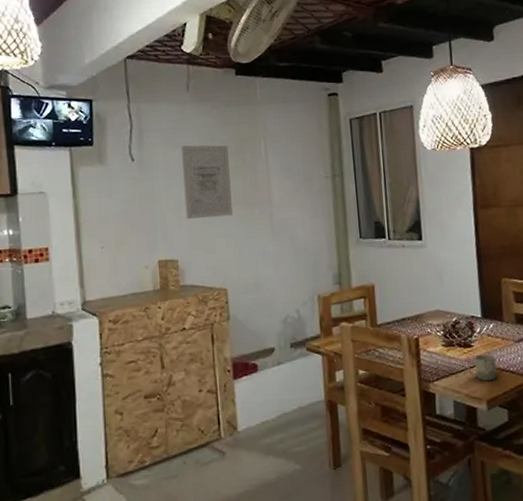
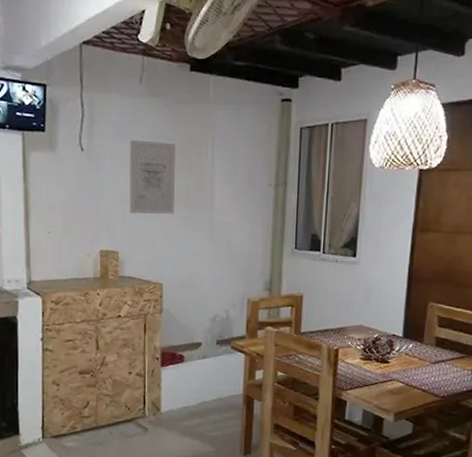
cup: present [467,354,497,381] -> none [381,371,409,396]

